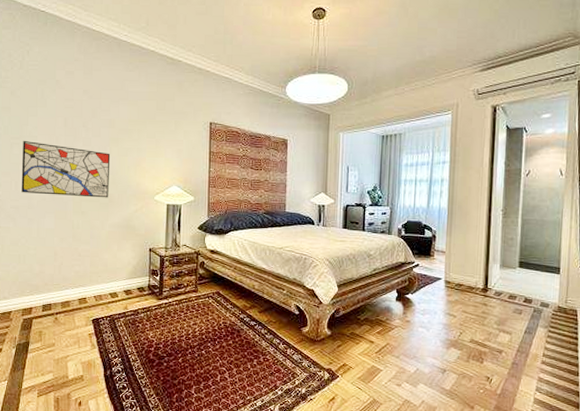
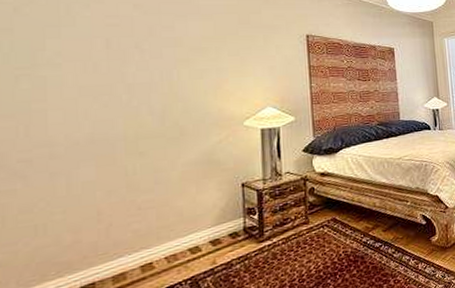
wall art: present [21,140,111,198] -> none [35,69,179,140]

